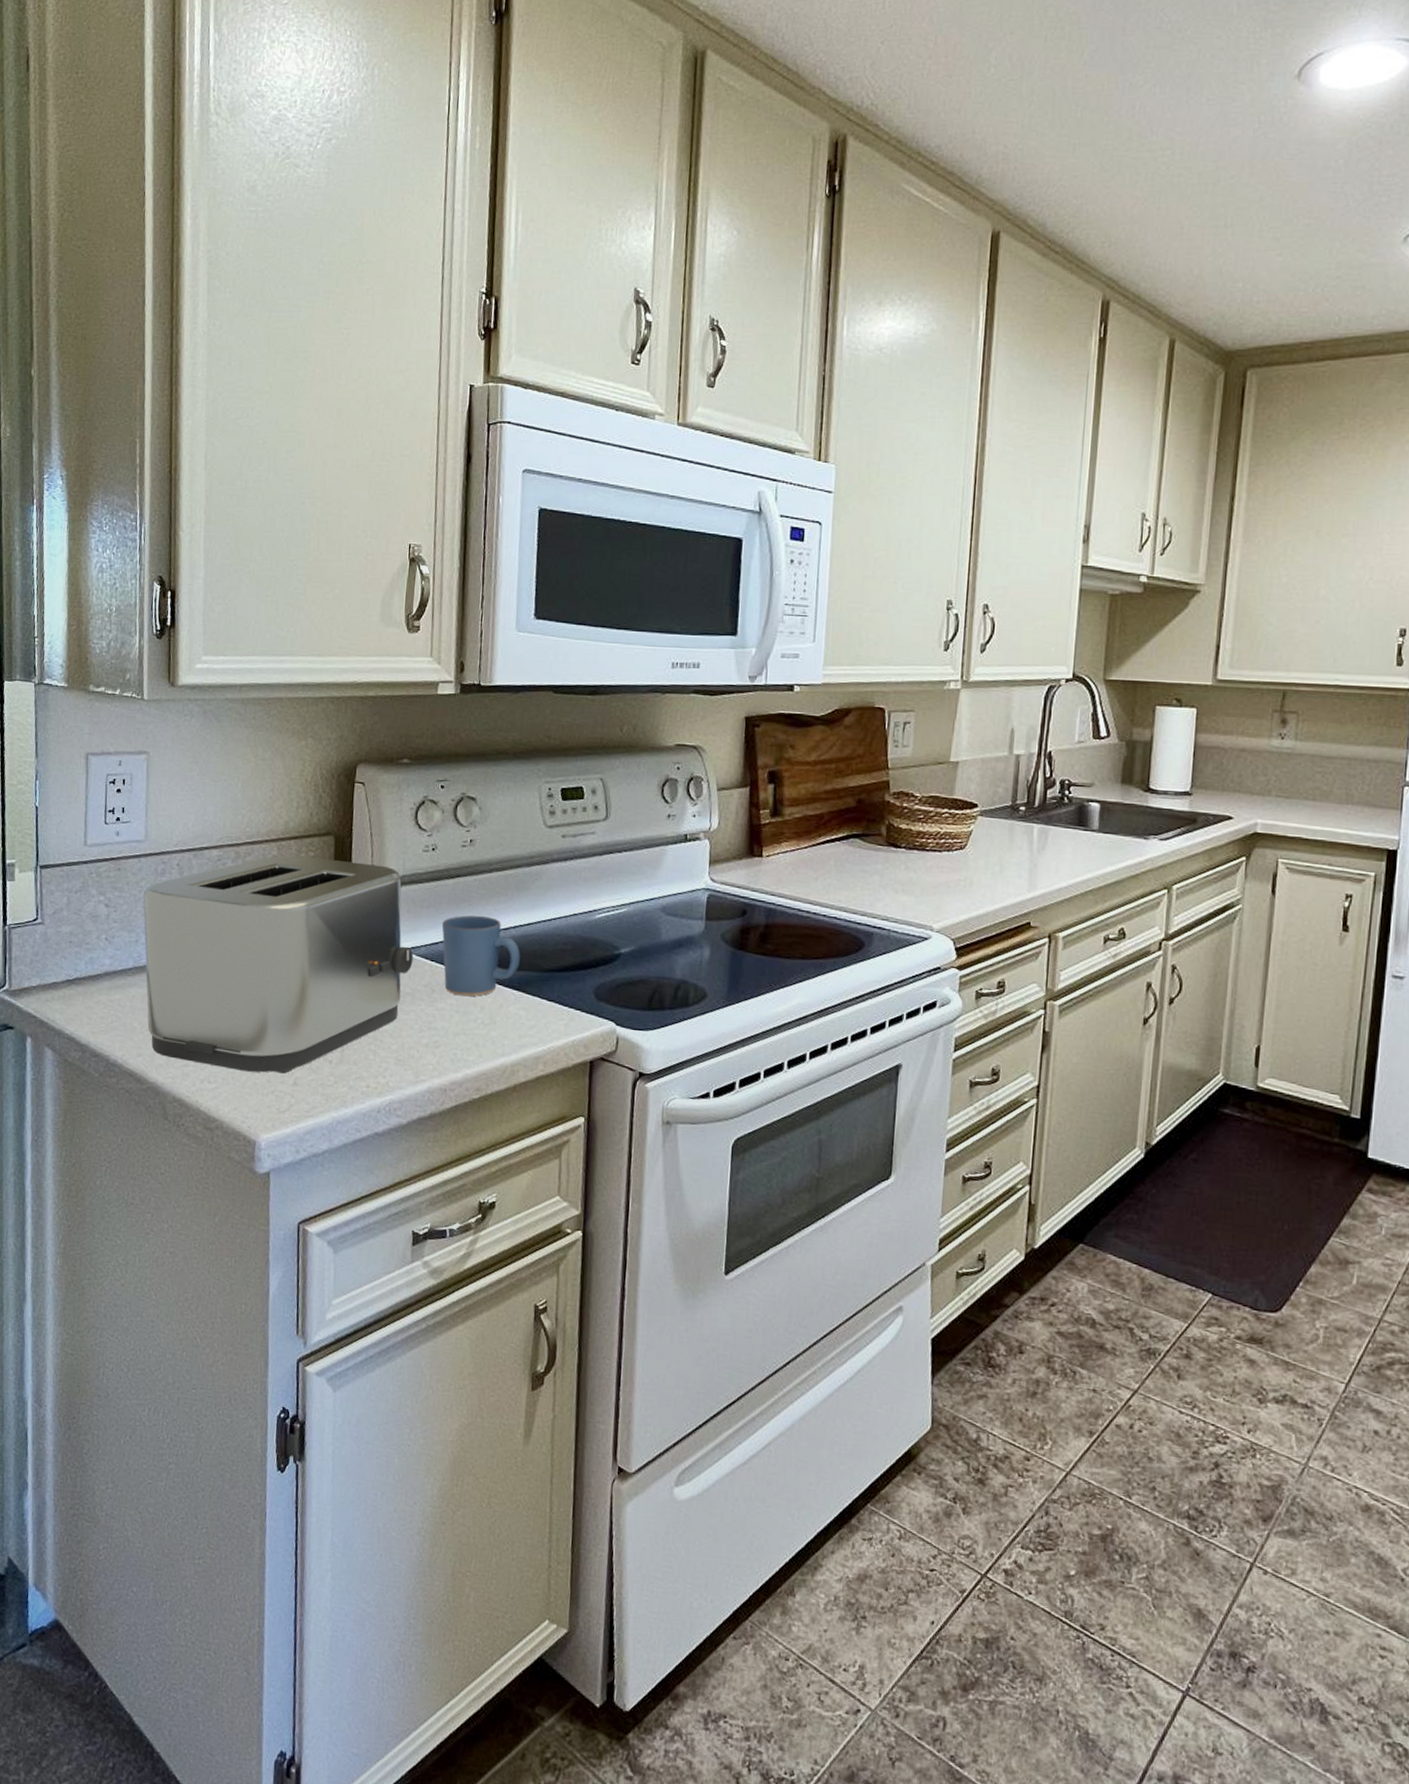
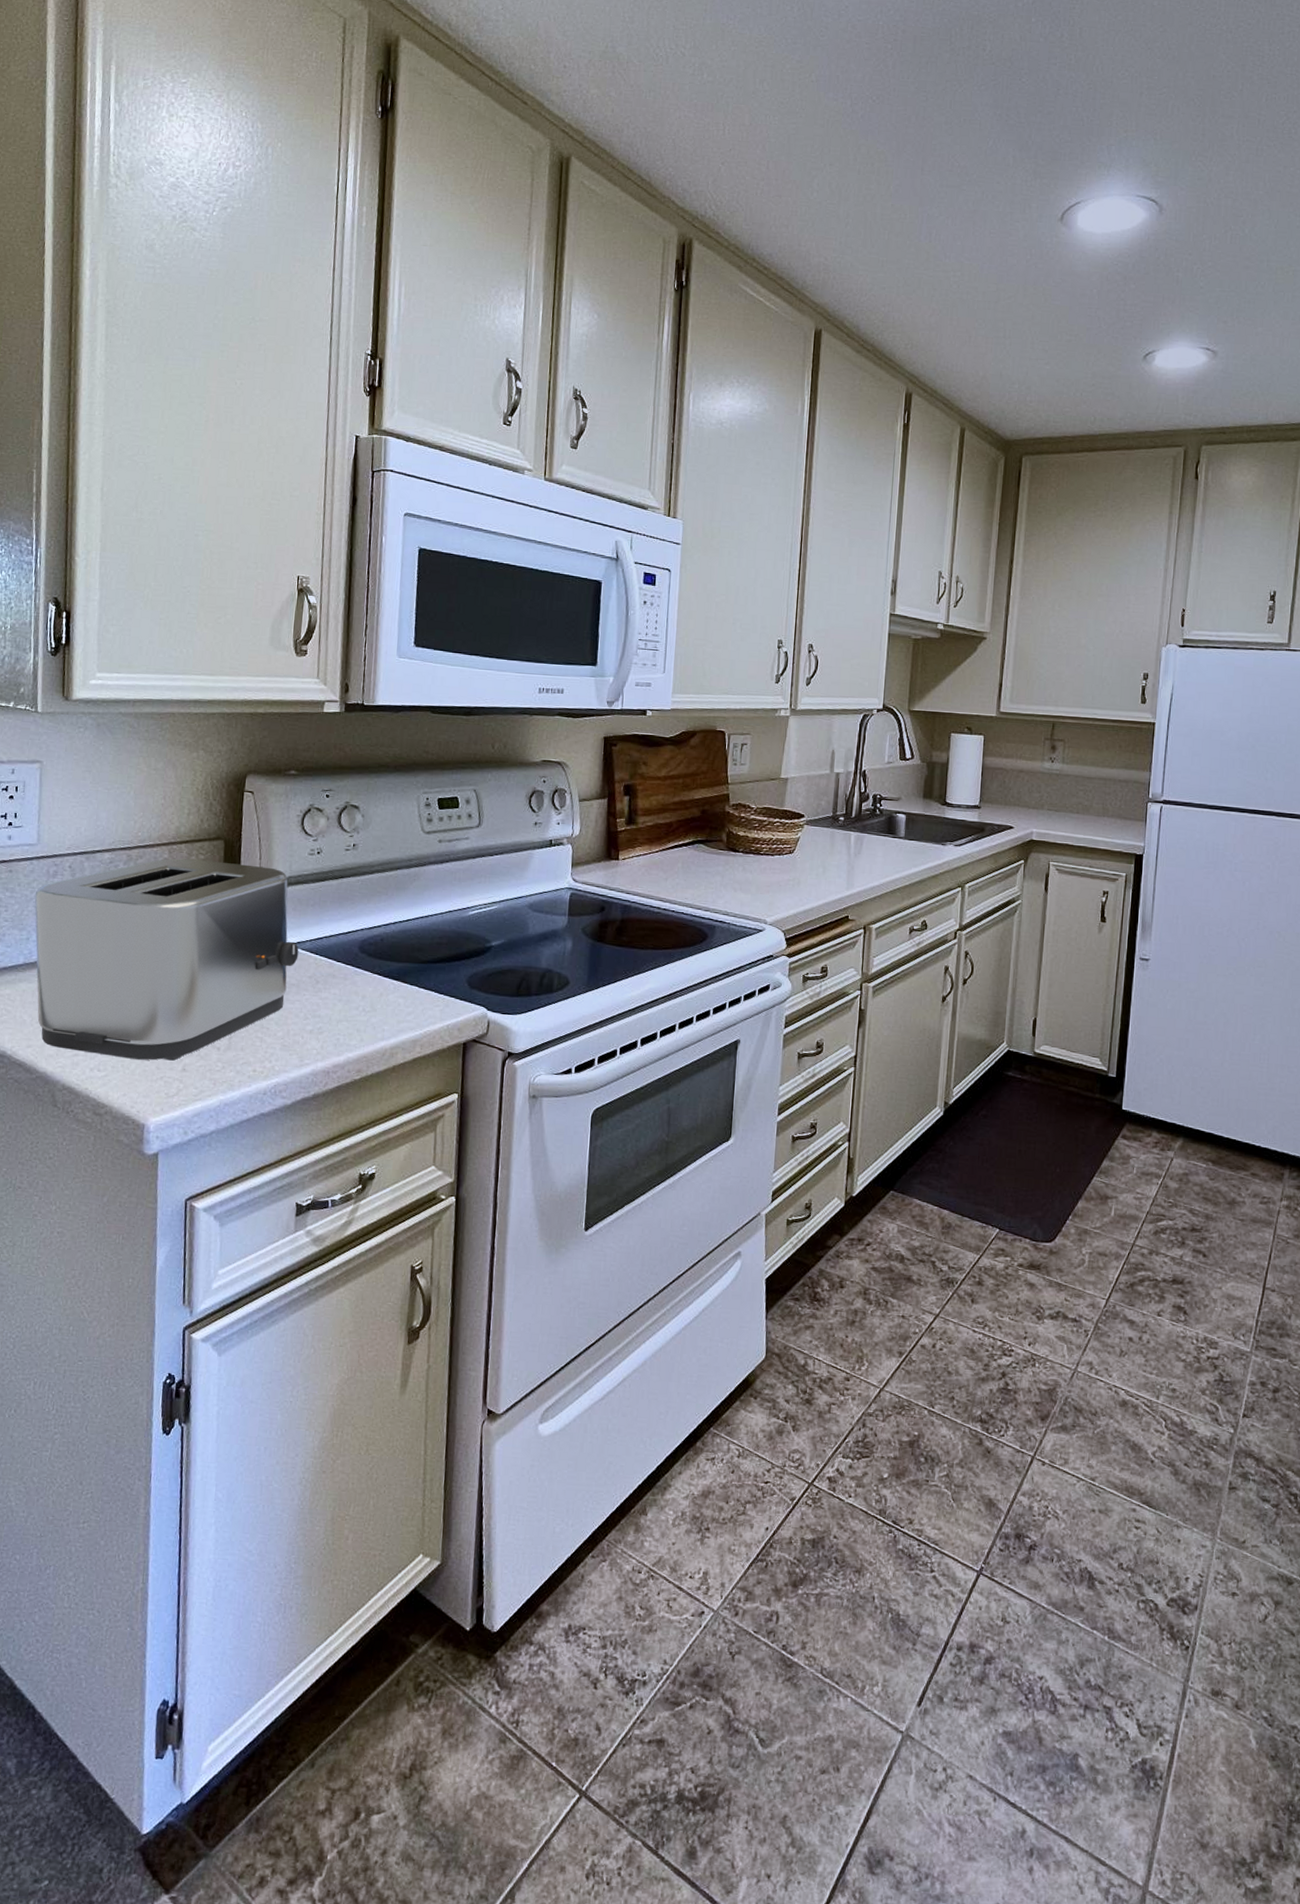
mug: present [441,915,520,997] -> none [326,912,400,987]

